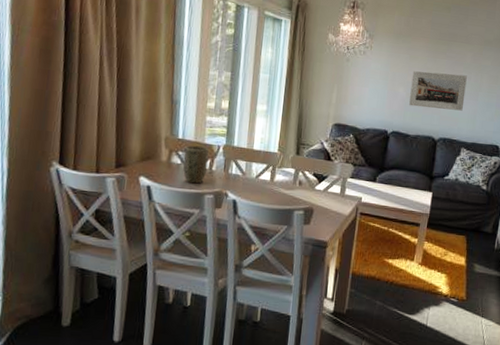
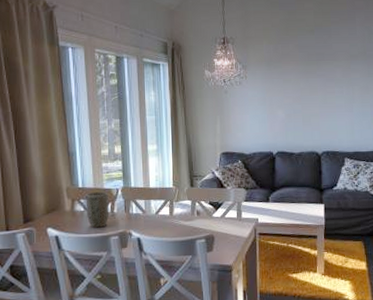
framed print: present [409,71,467,111] -> none [288,90,341,126]

